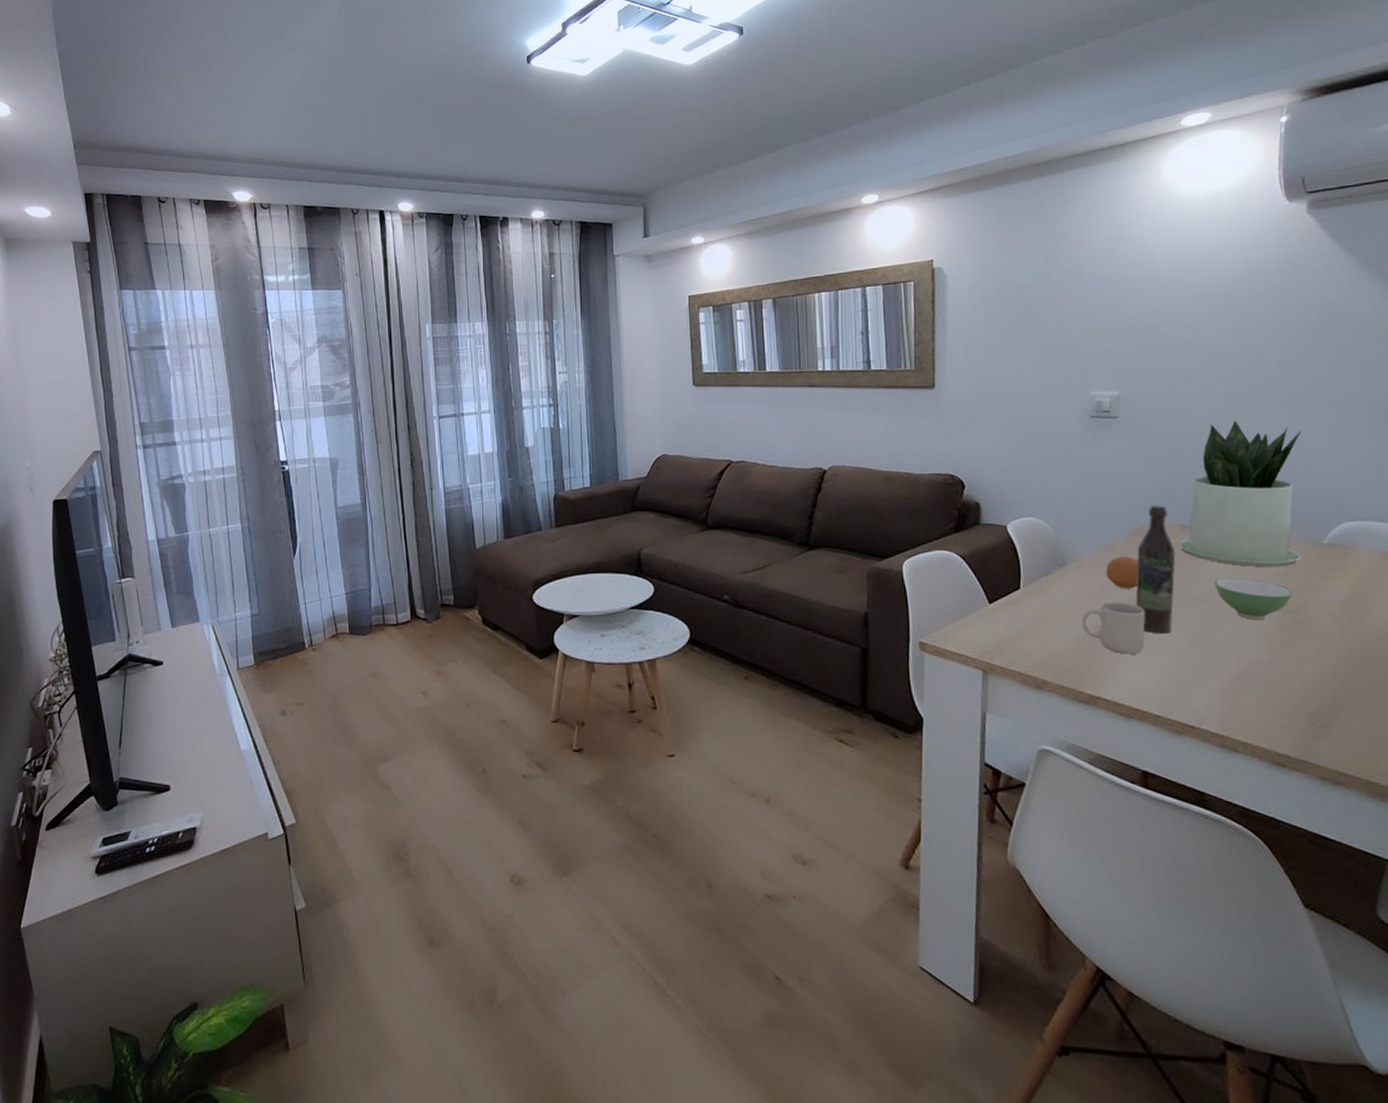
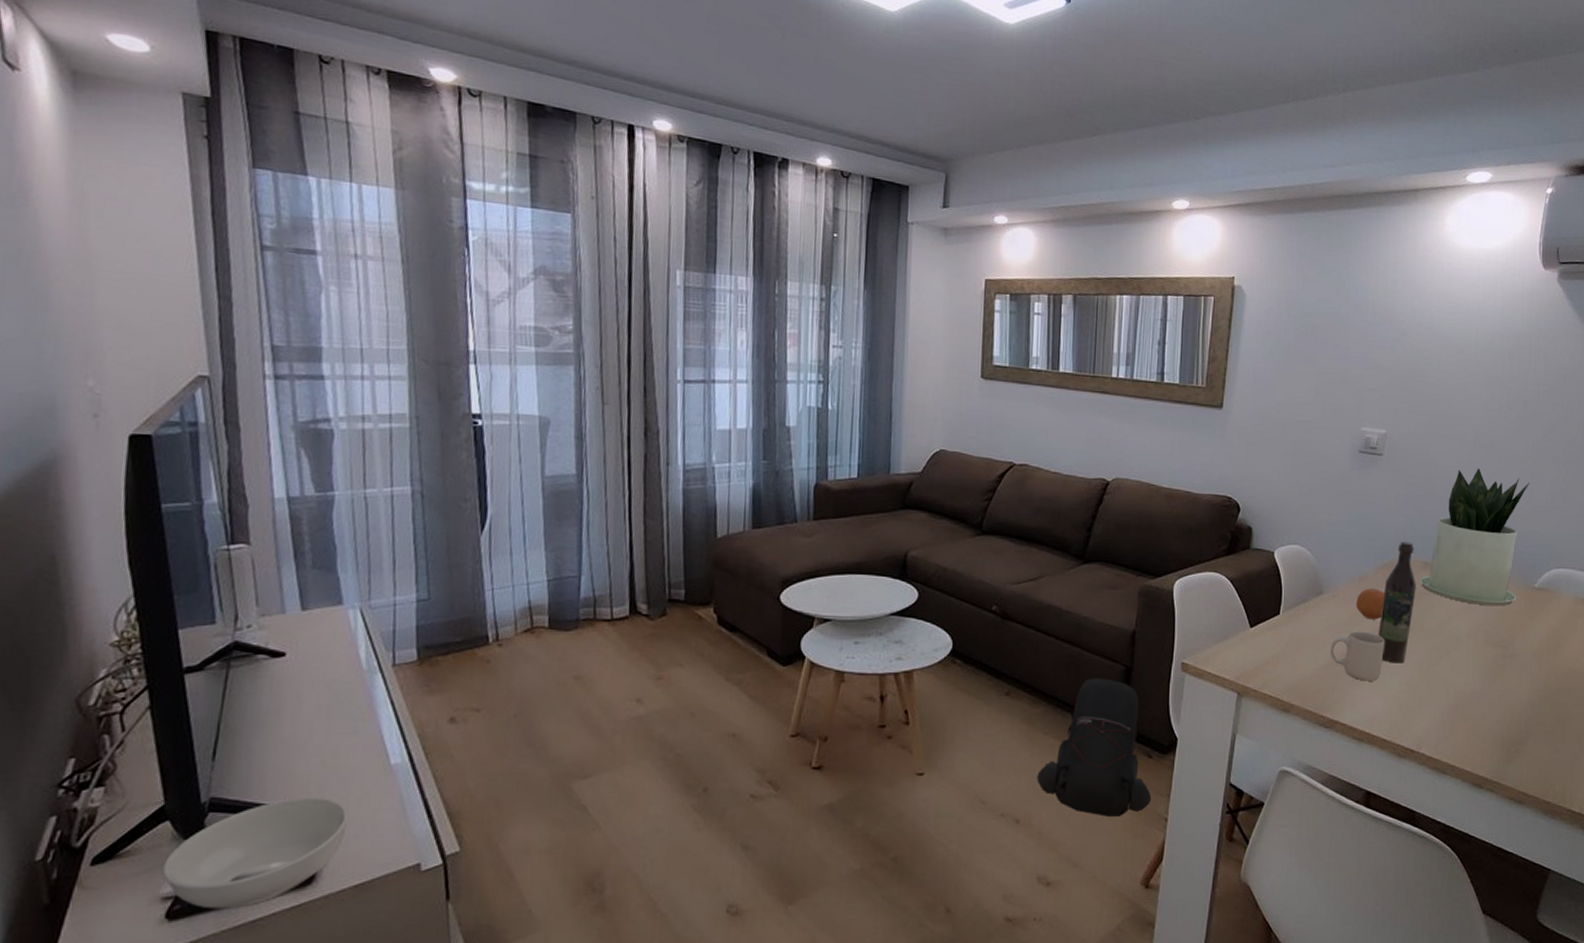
bowl: none [91,778,213,867] -> present [162,798,348,909]
backpack: none [783,660,901,797] -> present [1037,678,1151,817]
bowl: present [1214,578,1293,621] -> none [1444,614,1506,654]

